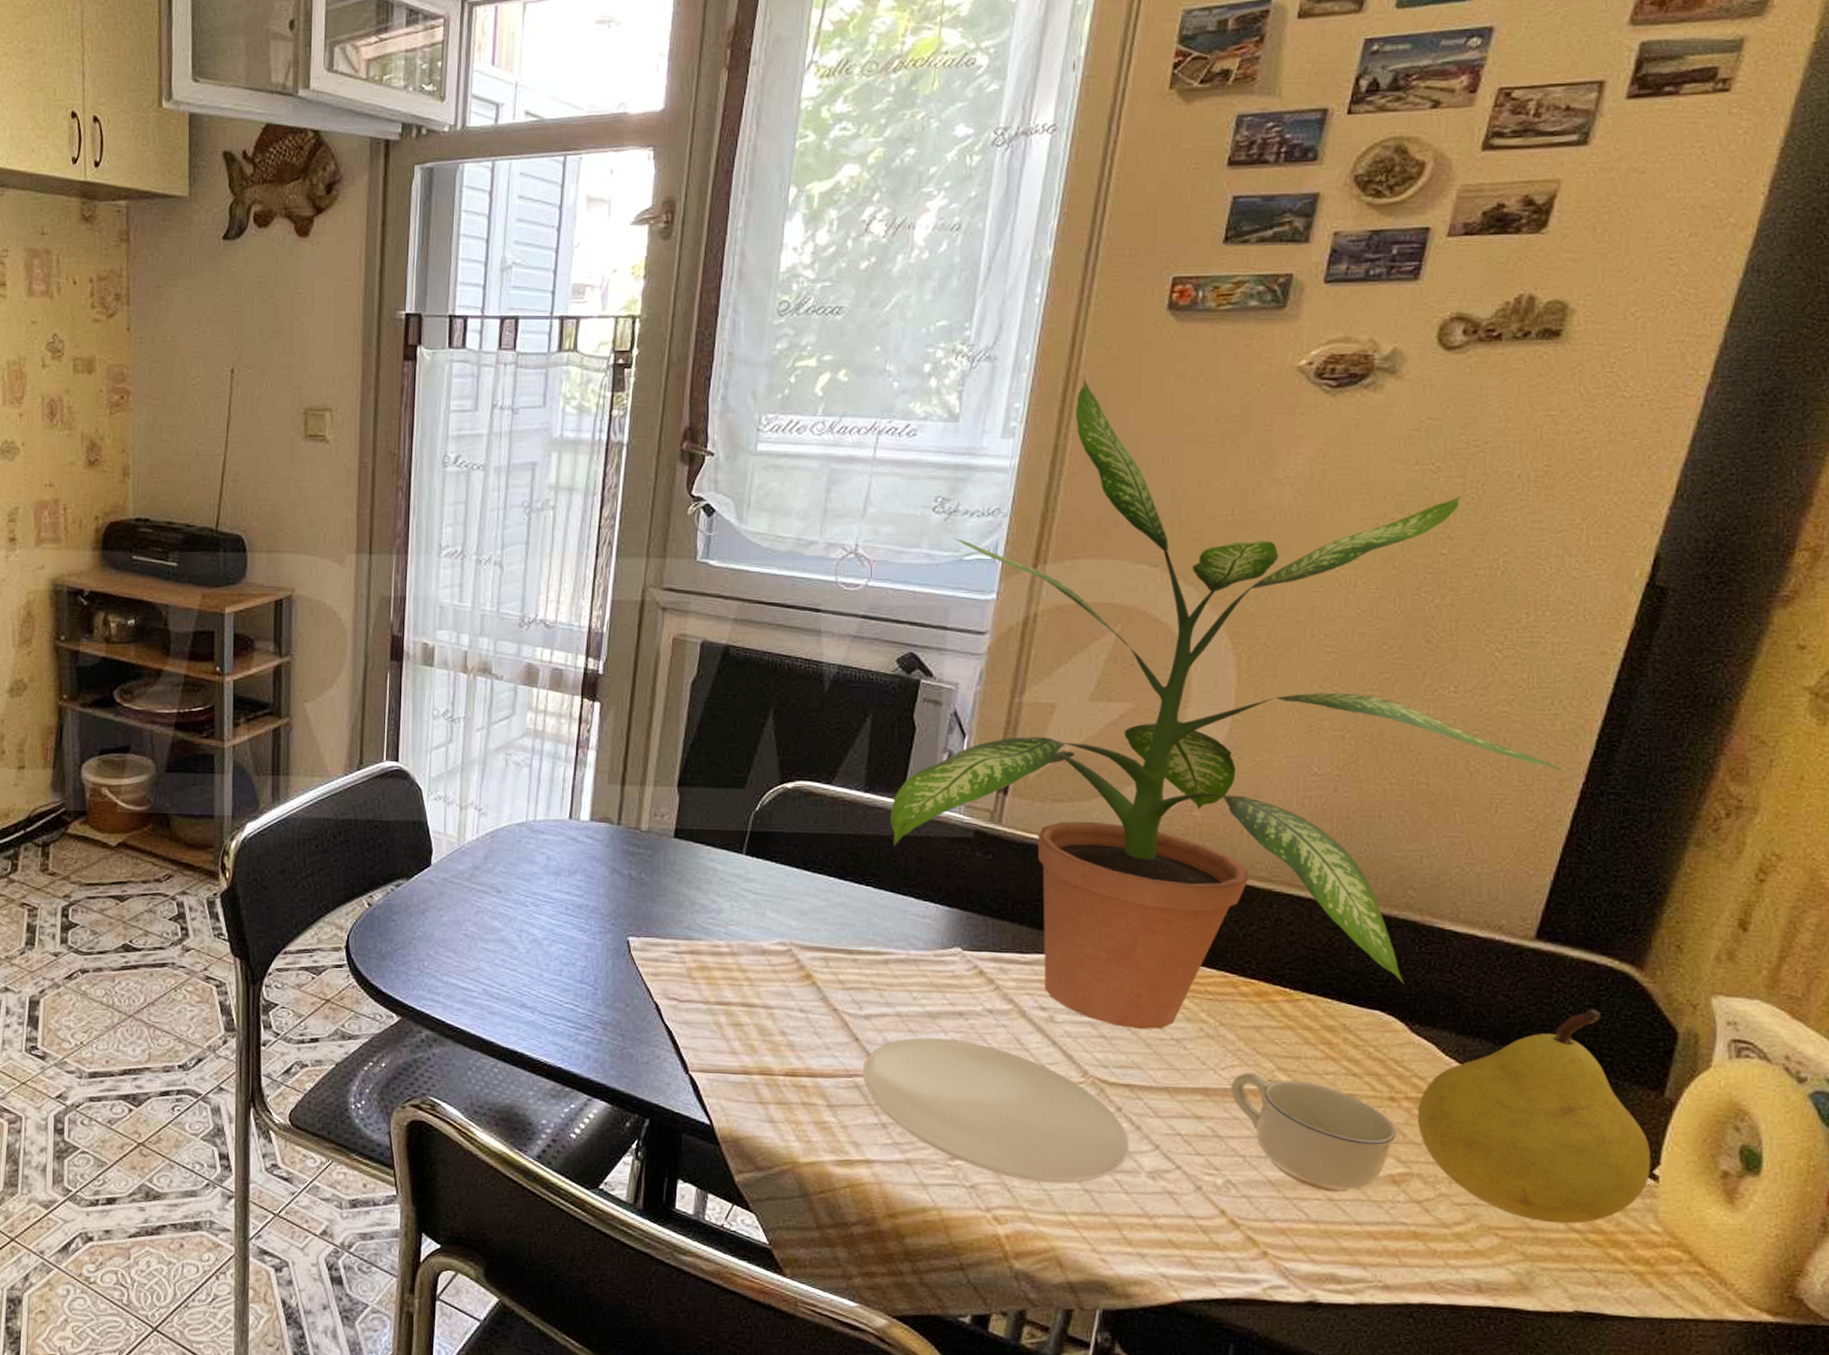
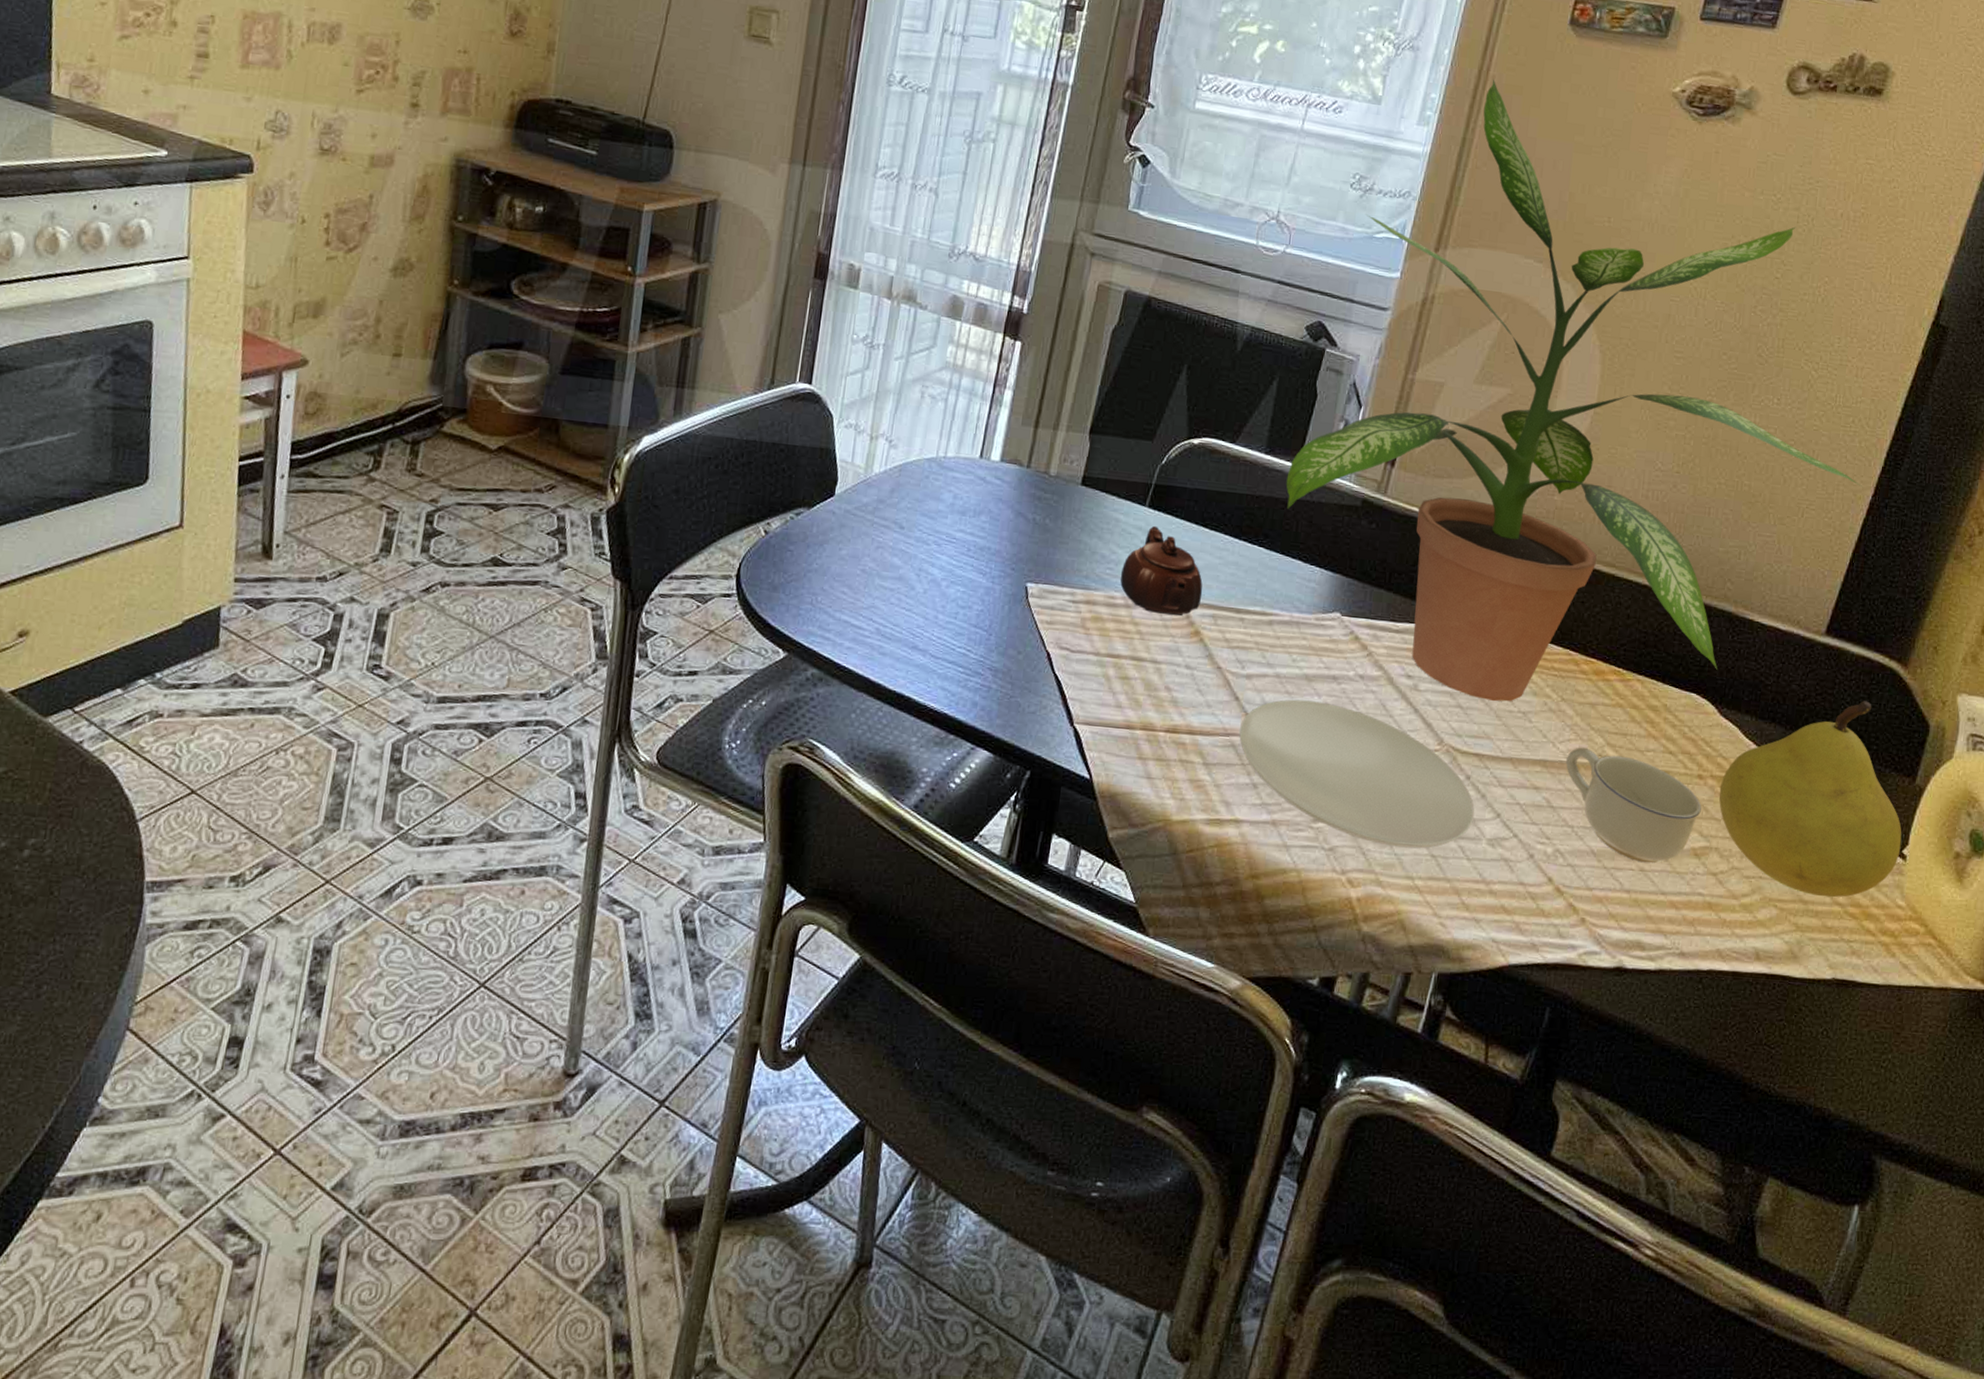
teapot: none [723,872,811,961] -> present [1120,525,1203,617]

